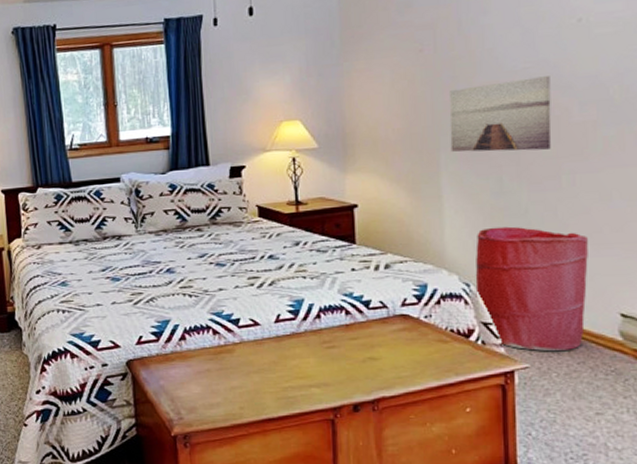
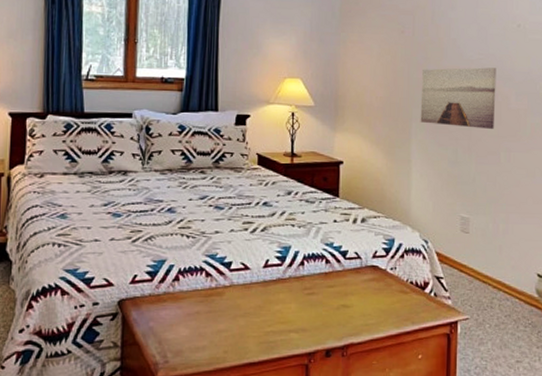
laundry hamper: present [475,226,588,352] -> none [432,192,517,305]

